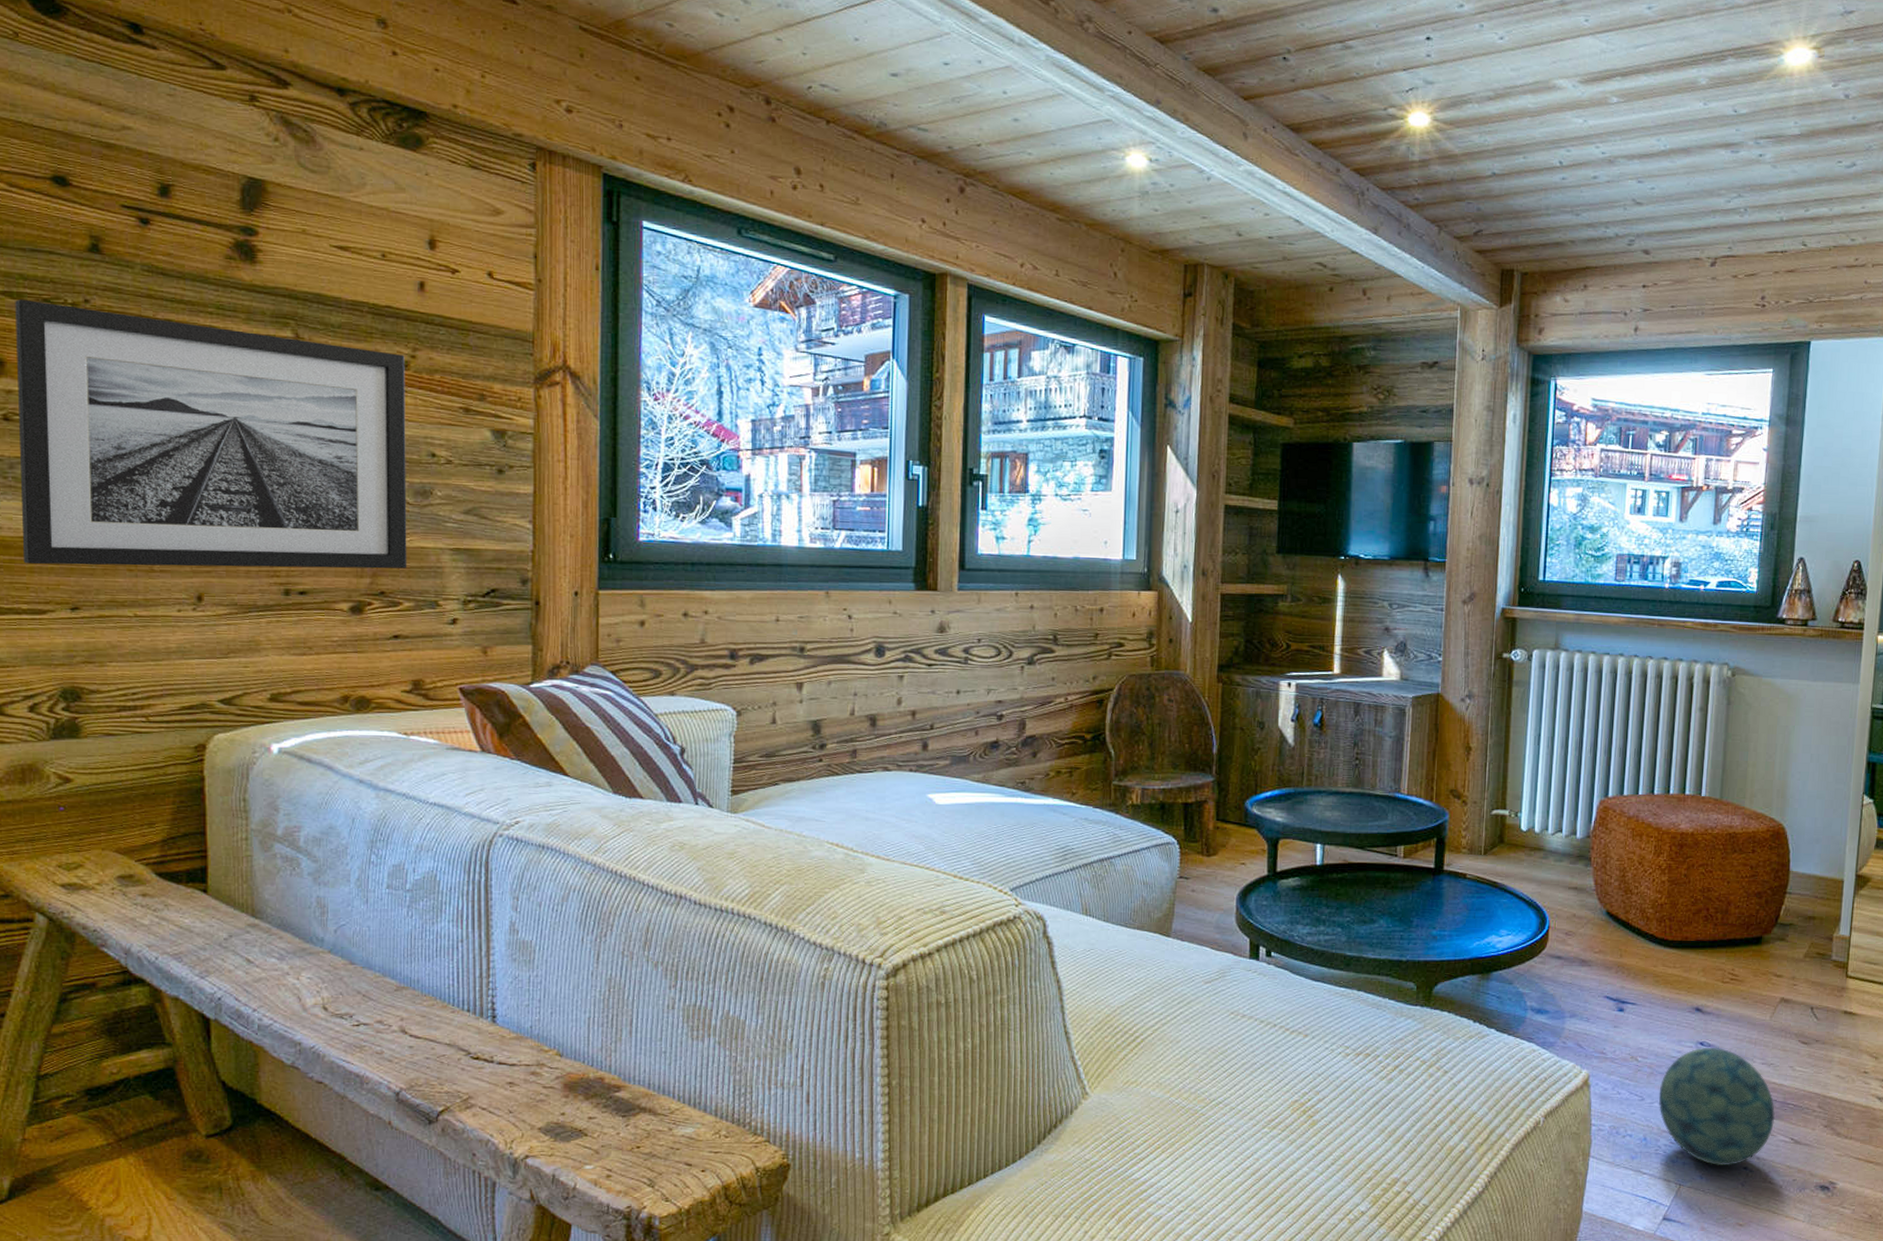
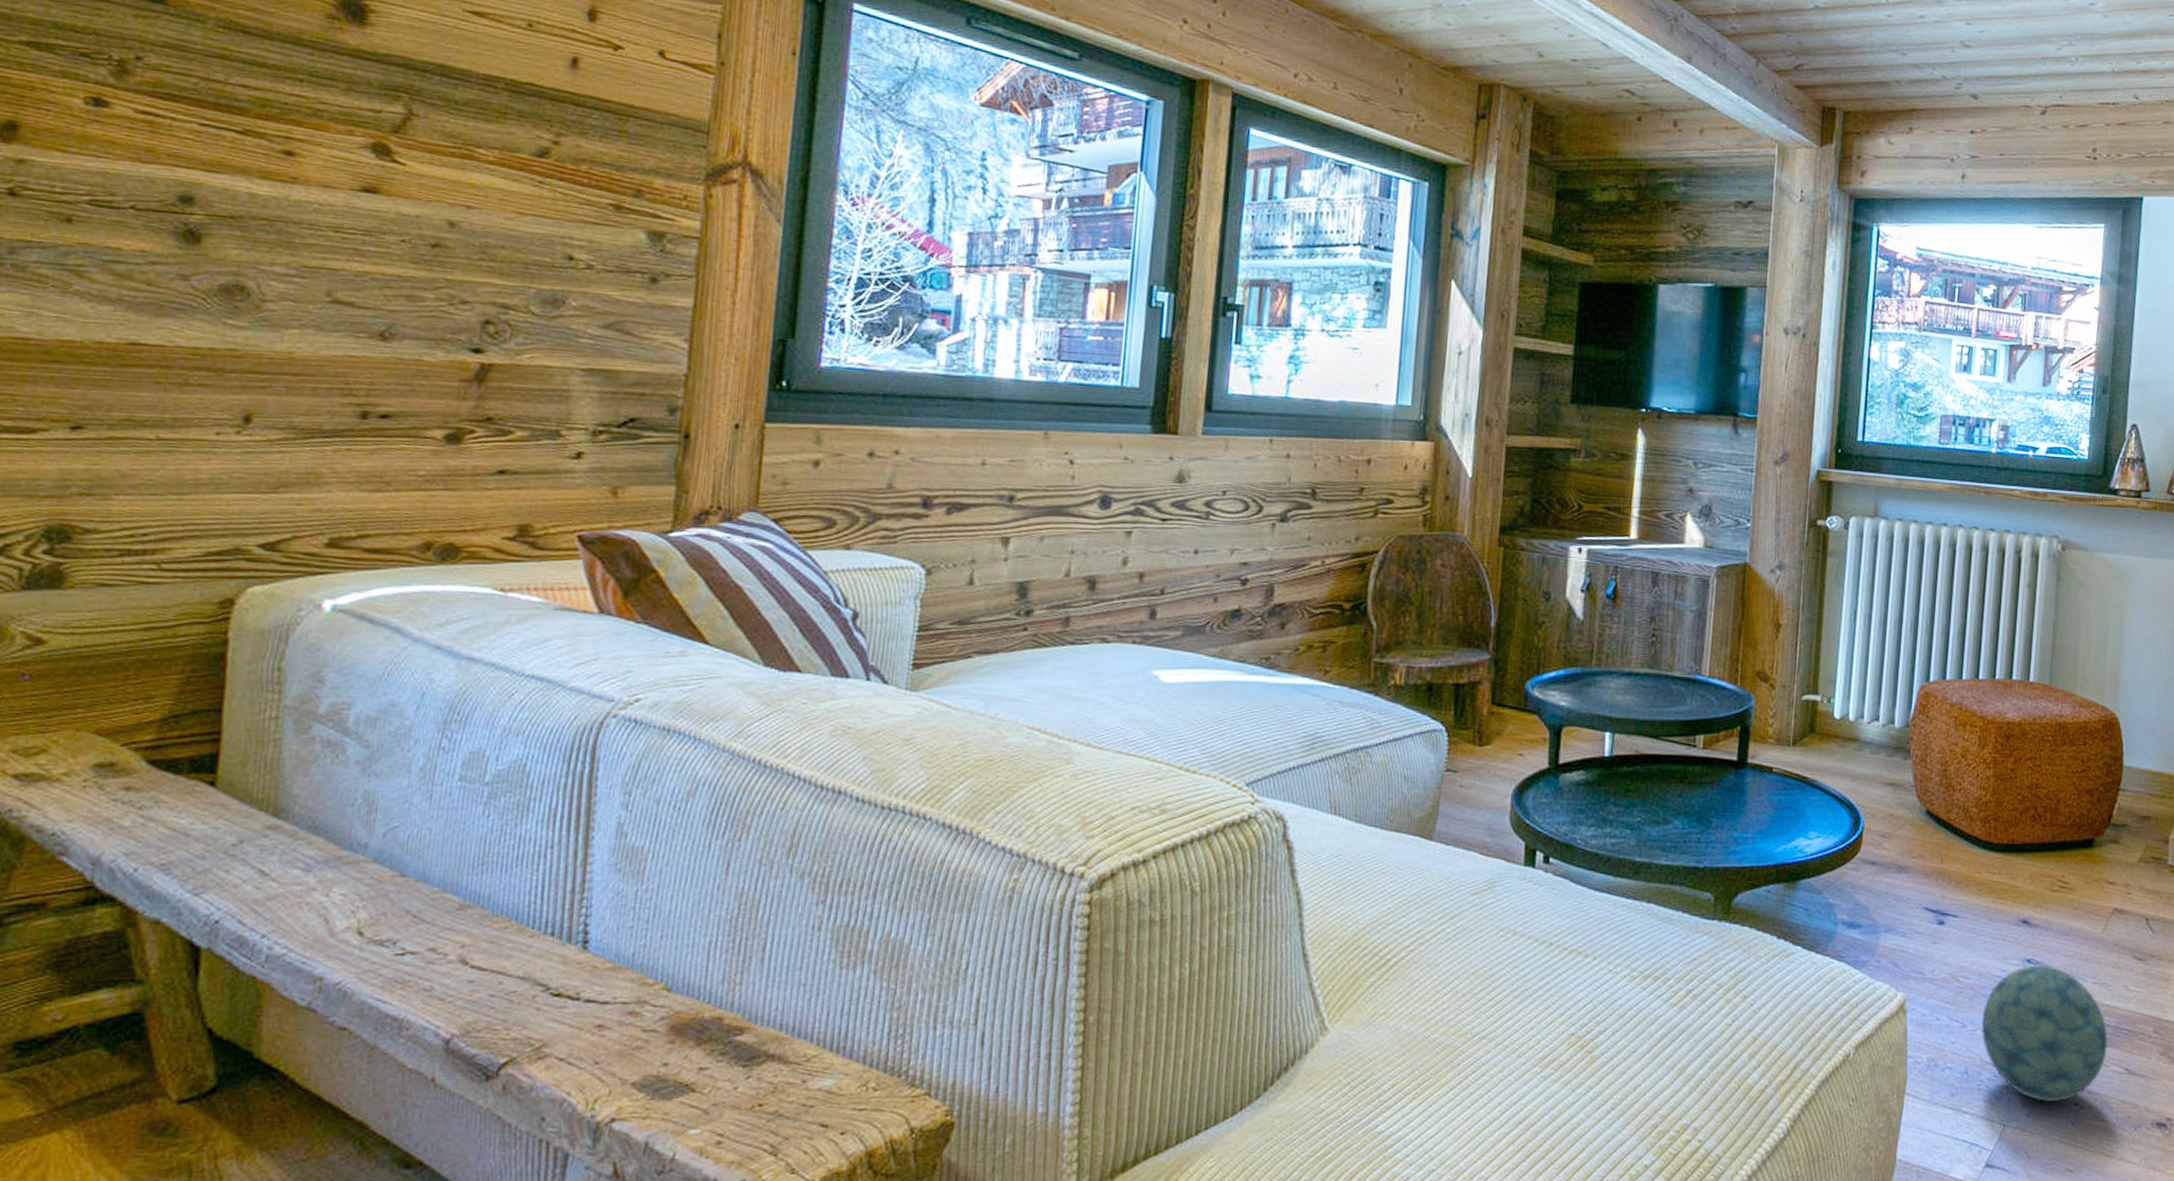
wall art: present [15,298,407,569] -> none [12,51,546,391]

